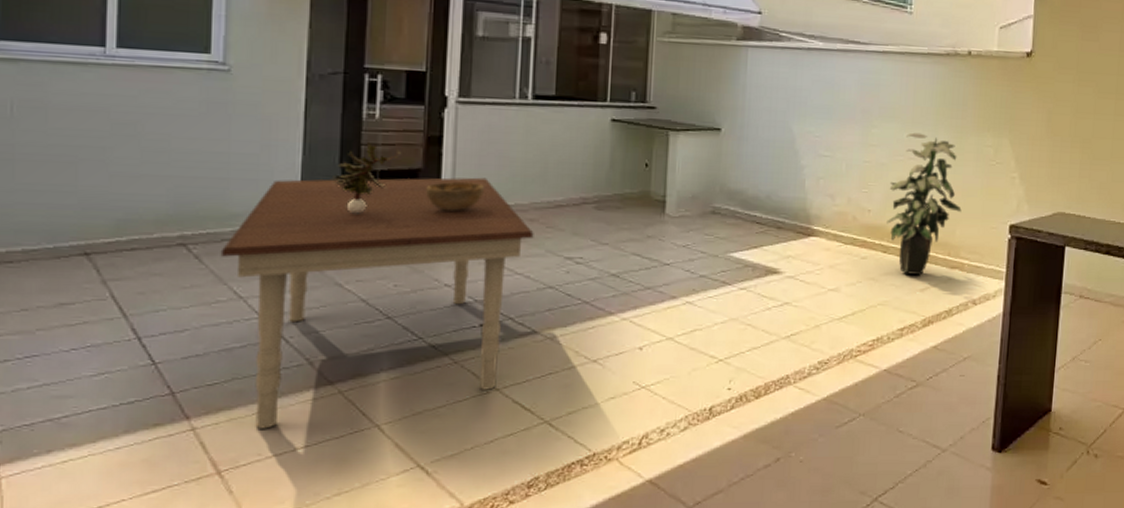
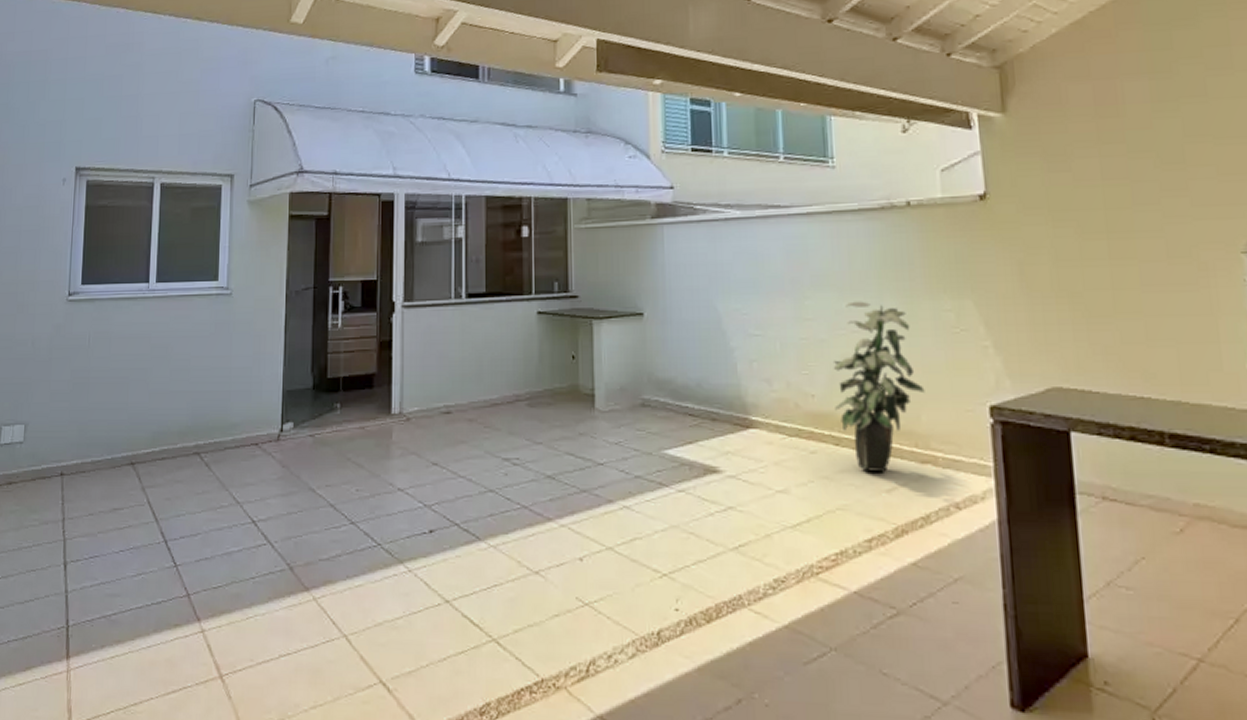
dining table: present [220,177,534,429] -> none [224,379,474,634]
potted plant: present [333,143,402,214] -> none [306,351,360,420]
decorative bowl: present [426,182,484,211] -> none [380,385,428,414]

